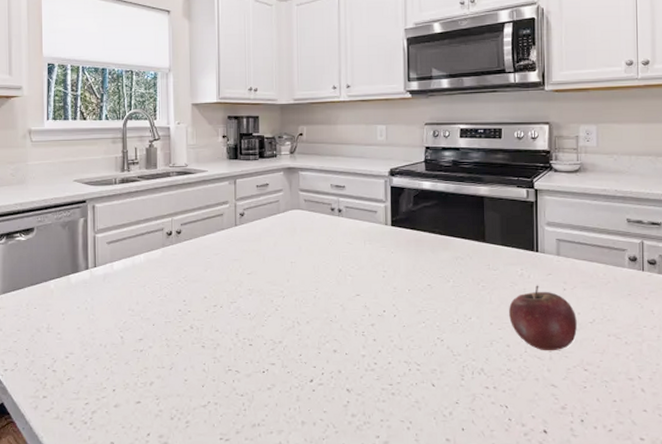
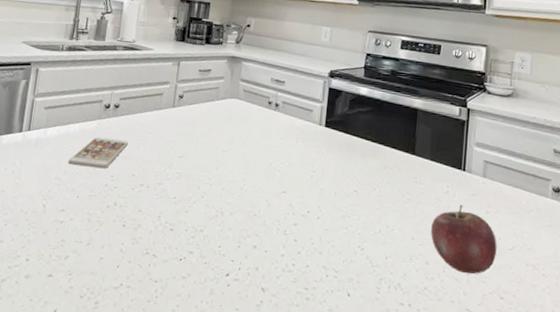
smartphone: none [138,264,196,295] -> present [68,137,128,169]

